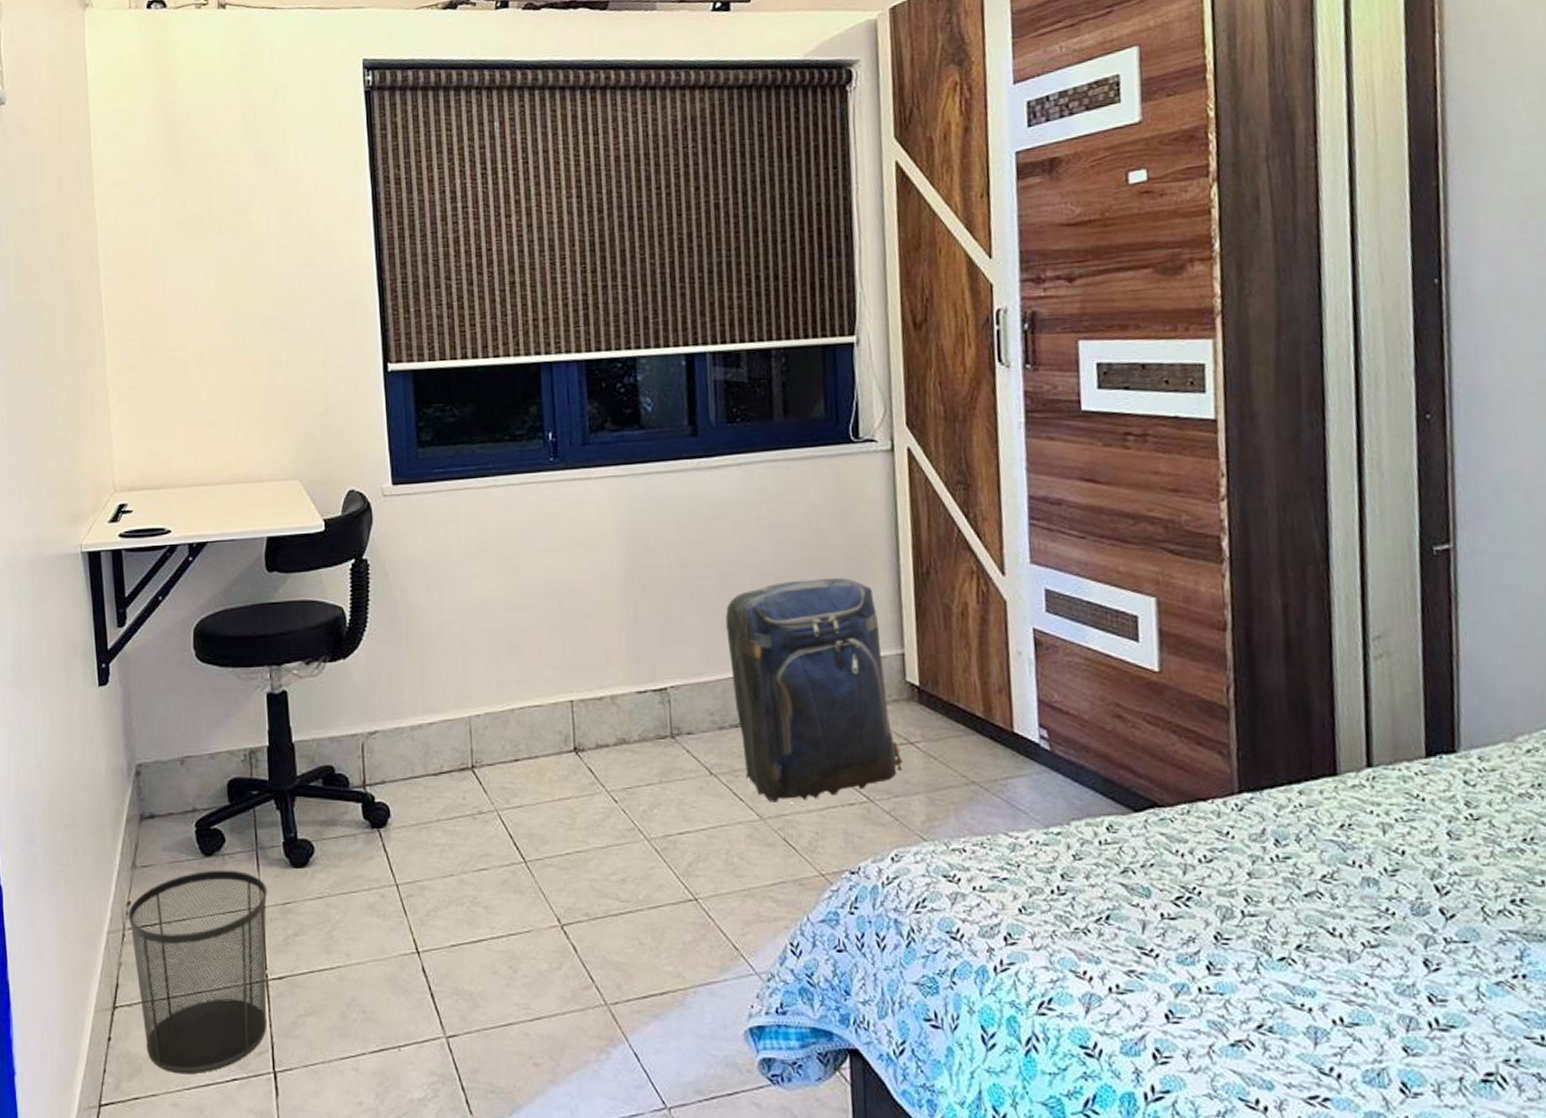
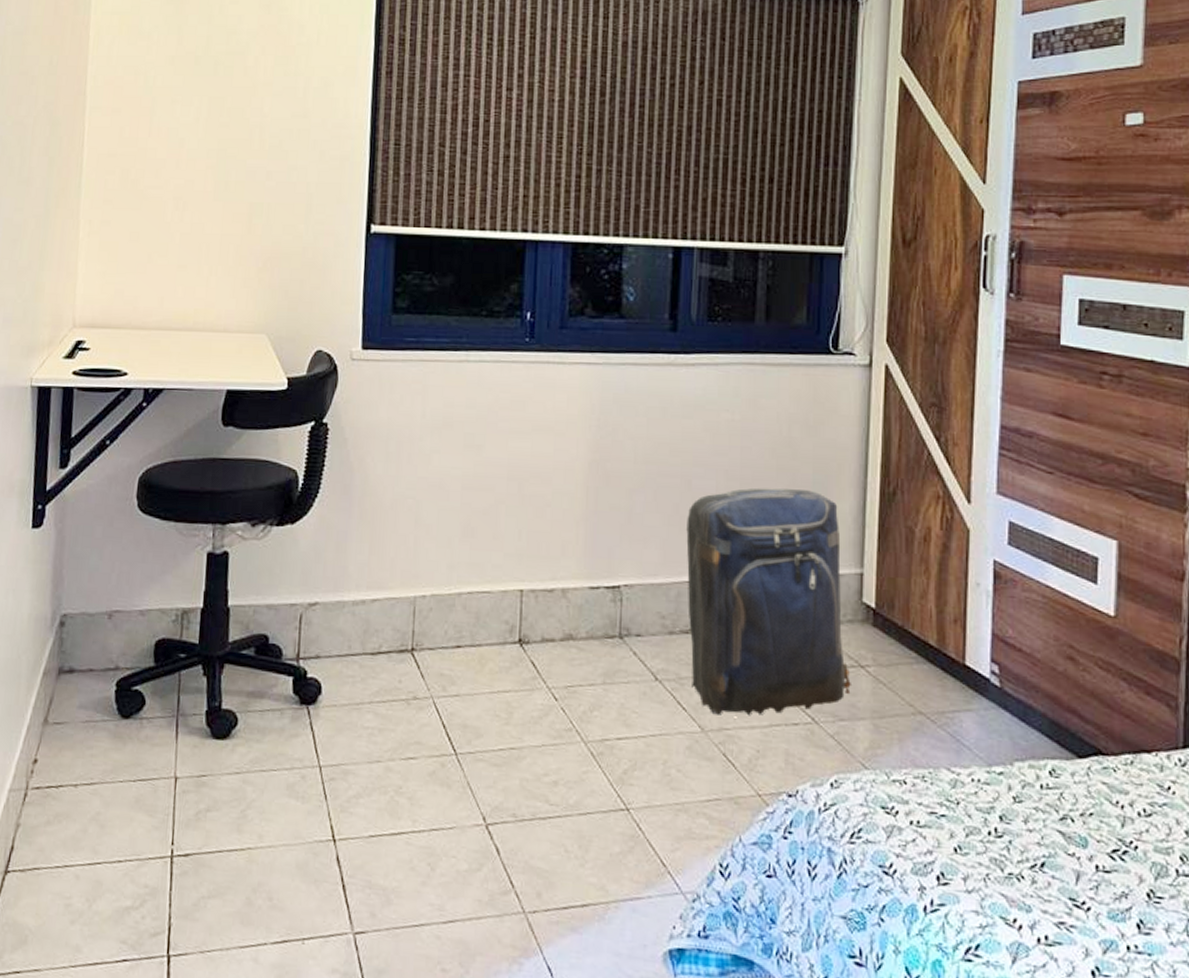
waste bin: present [128,870,268,1075] -> none [32,733,184,951]

